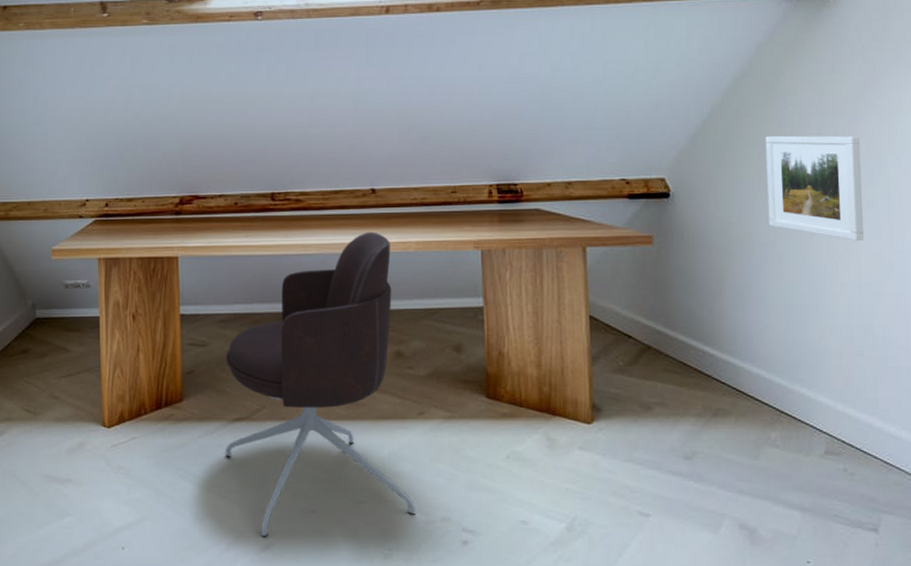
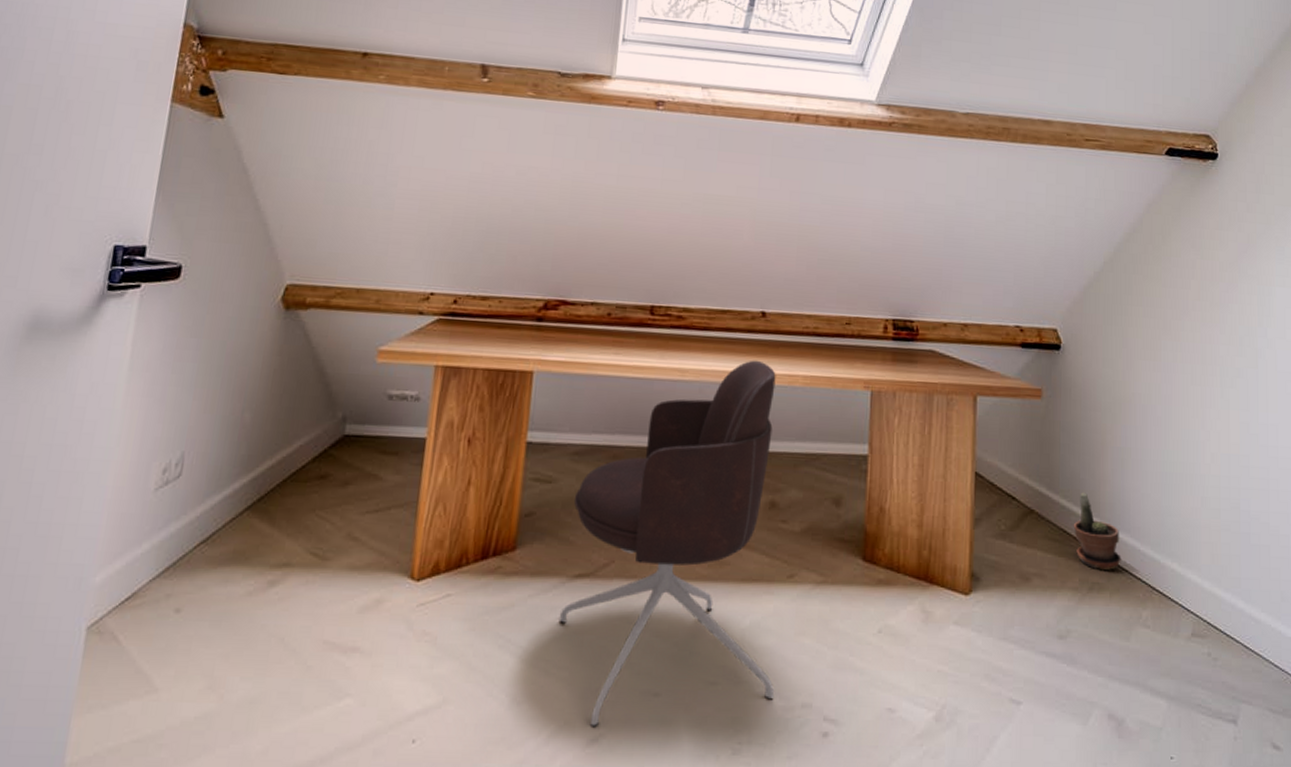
potted plant: none [693,328,746,397] -> present [1073,492,1121,570]
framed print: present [765,135,864,241] -> none [1150,295,1234,410]

